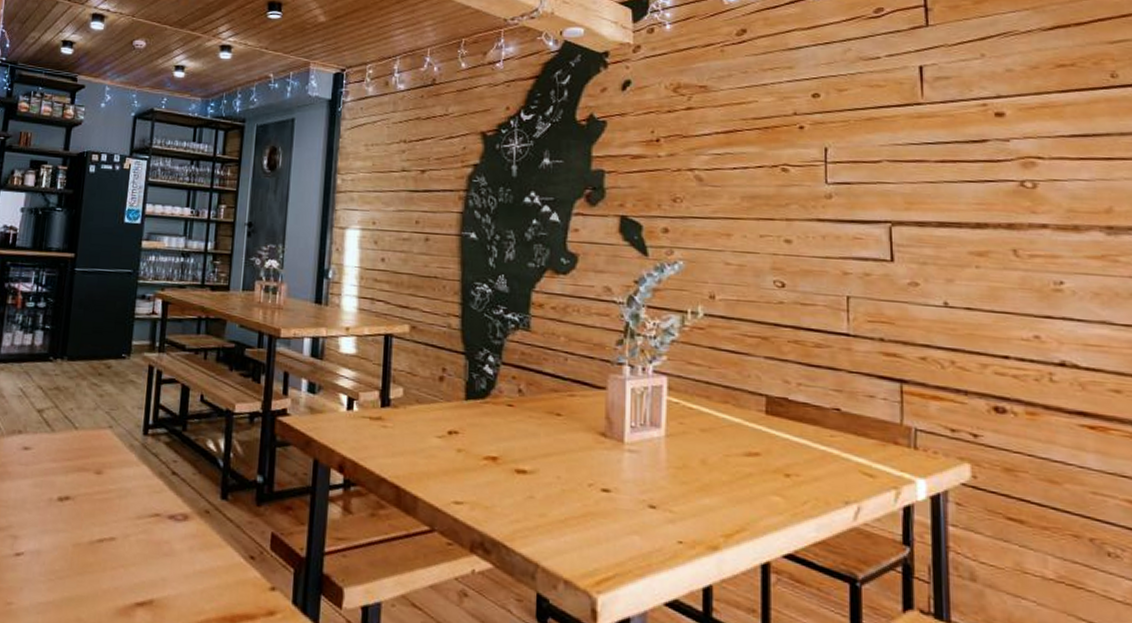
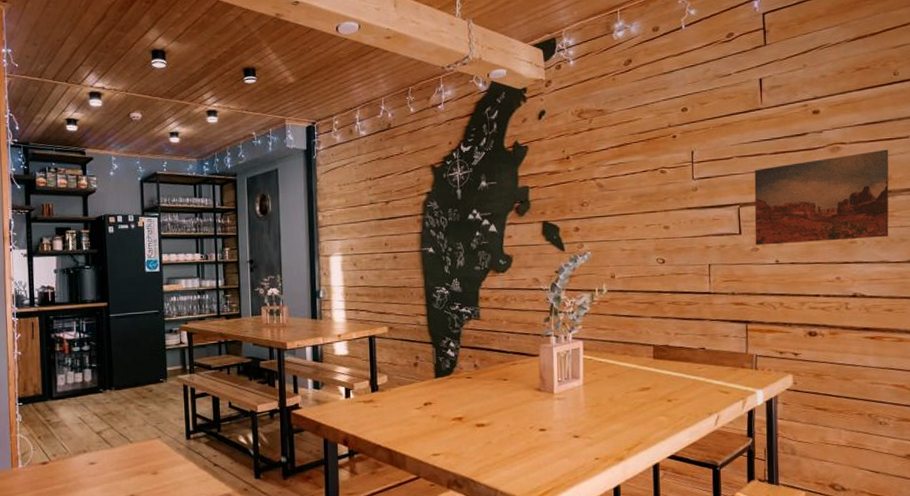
wall art: none [912,171,1113,289] -> present [754,149,889,245]

